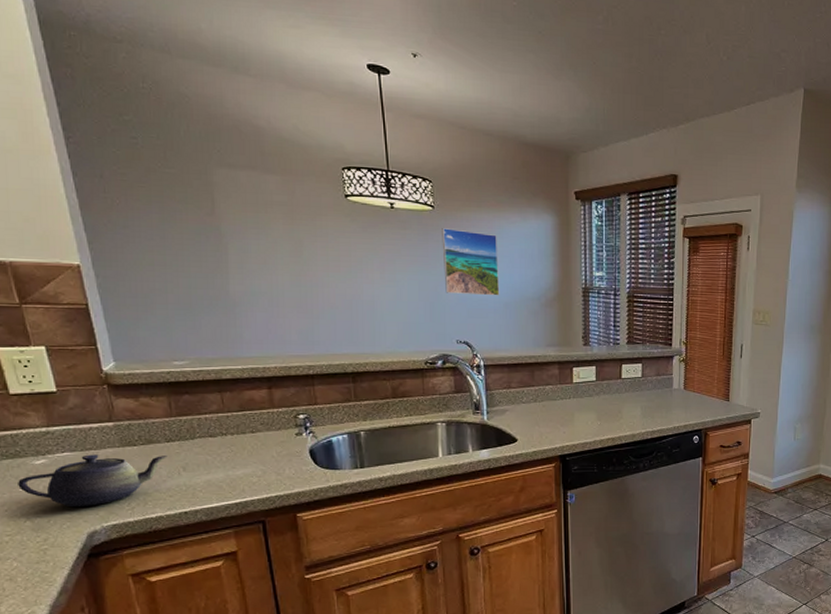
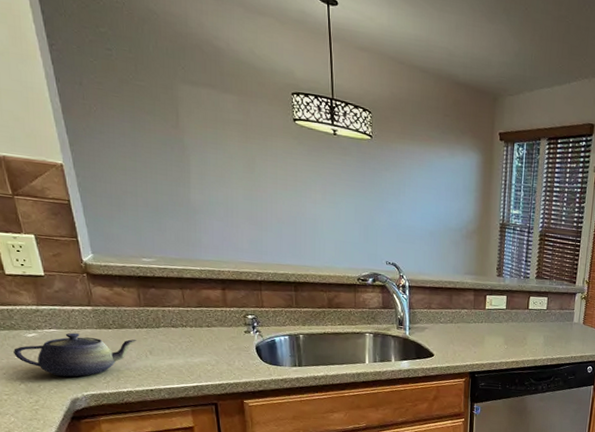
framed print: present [442,228,500,296] -> none [377,157,427,225]

